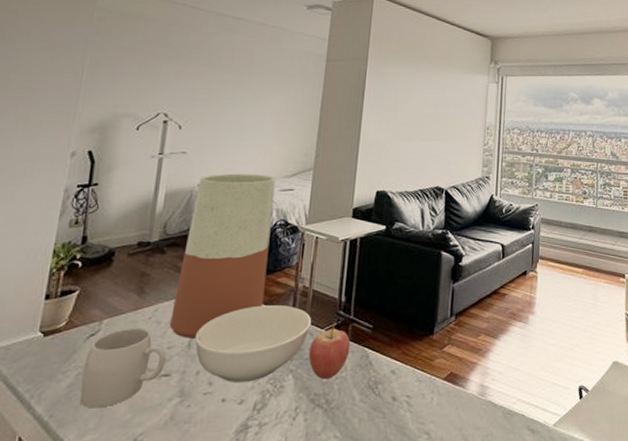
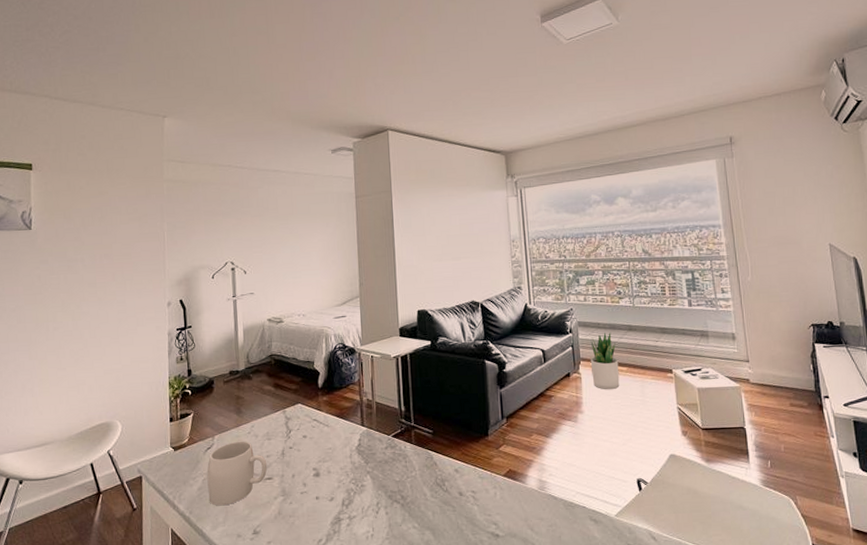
vase: present [170,173,276,338] -> none [265,305,336,448]
bowl: present [194,305,312,384] -> none [286,417,379,484]
fruit: present [308,321,351,379] -> none [380,428,416,478]
planter: none [548,232,576,292] -> present [590,332,620,390]

